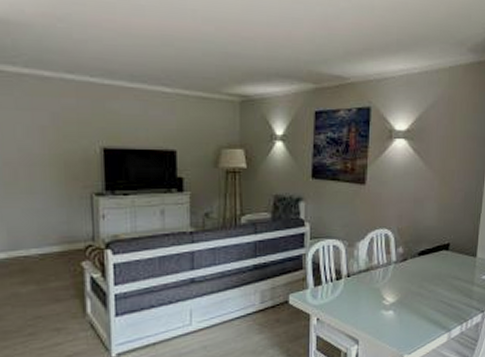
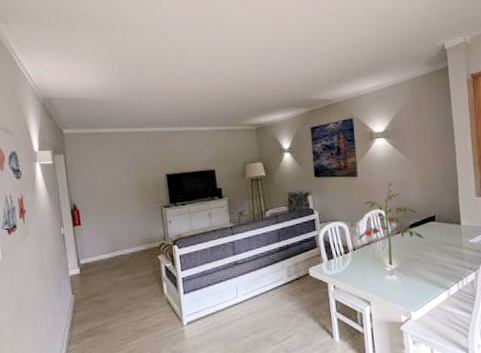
plant: none [355,196,434,299] -> present [358,182,426,265]

